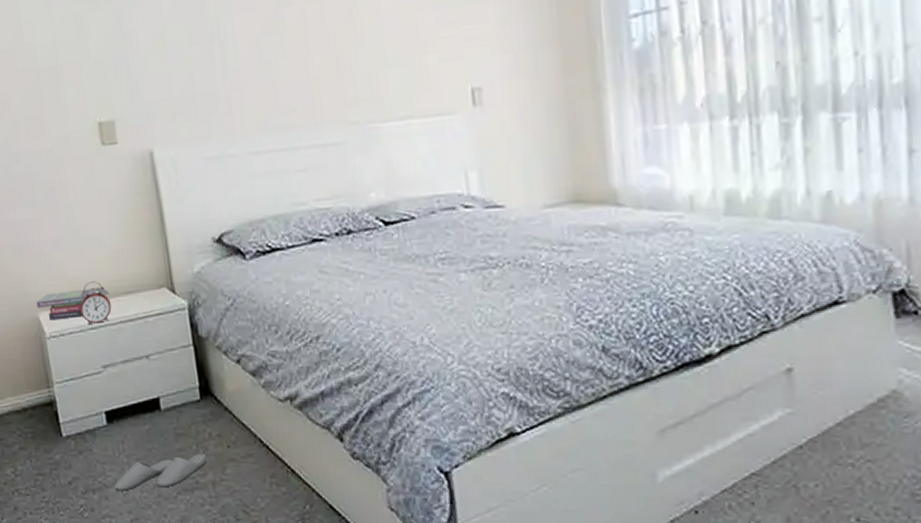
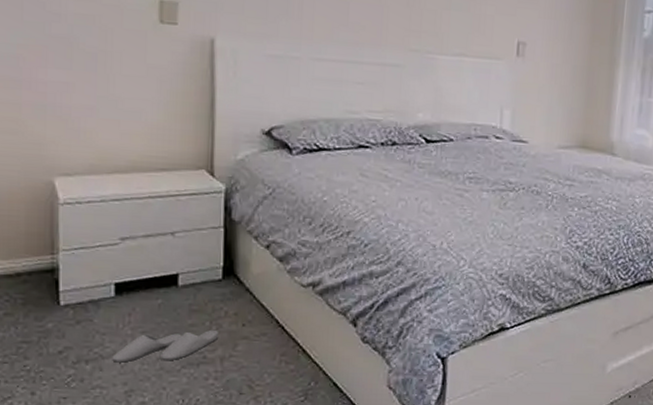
books: present [36,288,99,321] -> none [53,159,130,187]
alarm clock: present [79,281,112,325] -> none [105,153,141,196]

